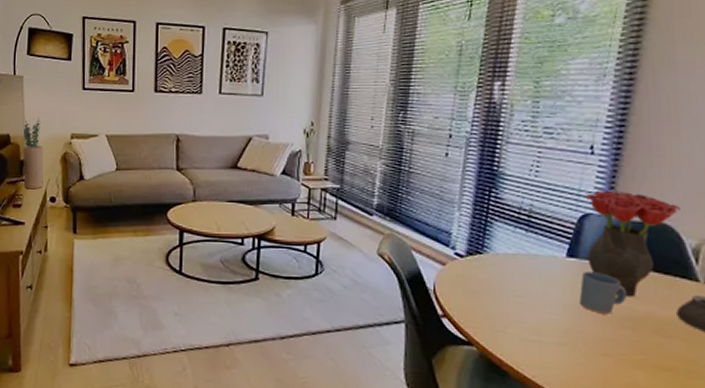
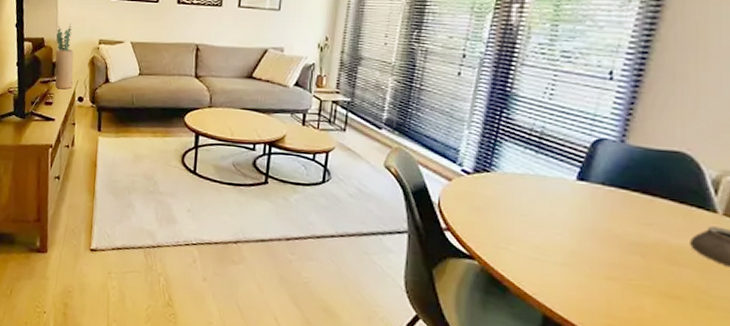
mug: present [579,272,627,314] -> none [587,195,638,239]
bouquet: present [585,190,681,296] -> none [600,115,703,223]

